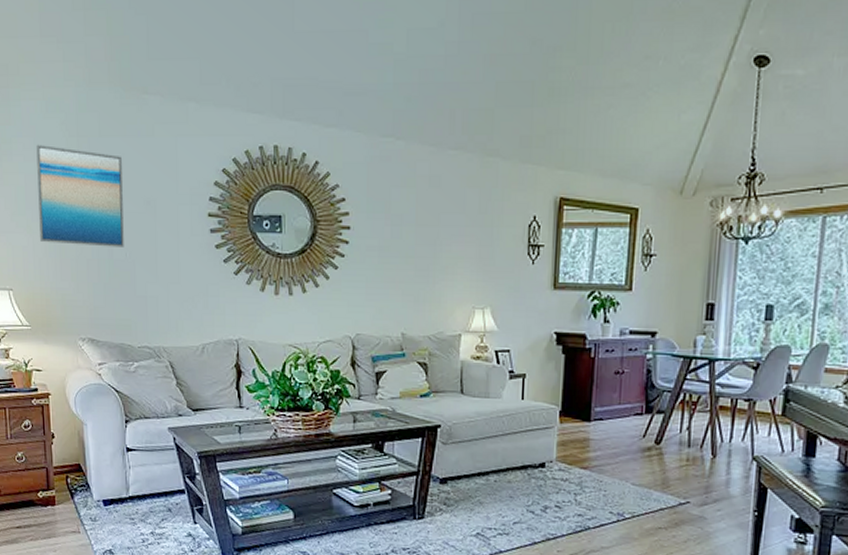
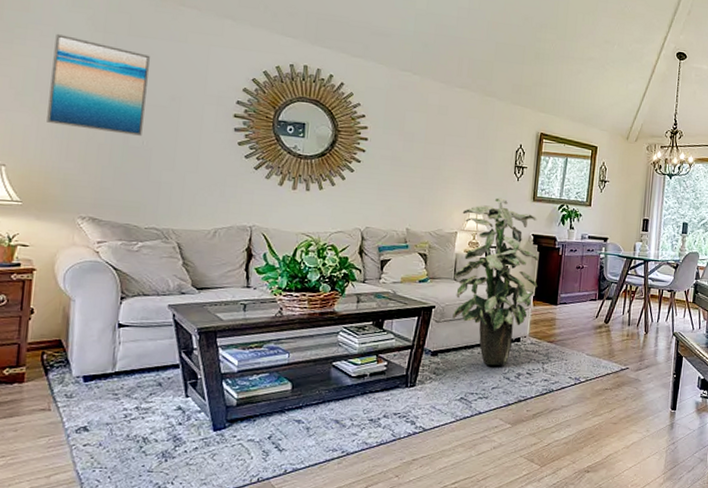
indoor plant: none [460,288,565,496] -> present [452,198,539,366]

